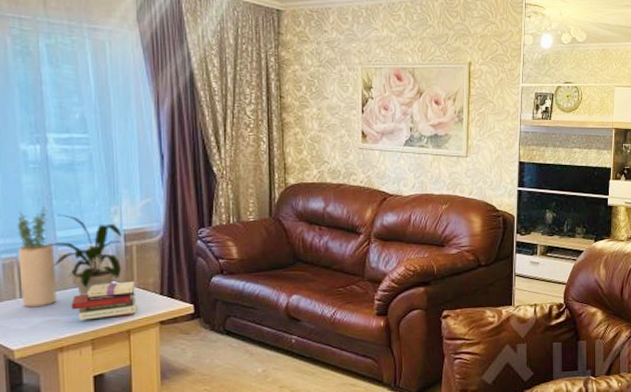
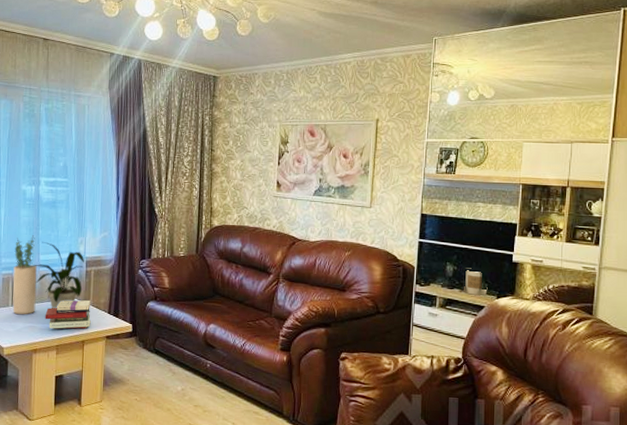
candle: none [563,214,586,241] -> present [464,268,488,296]

